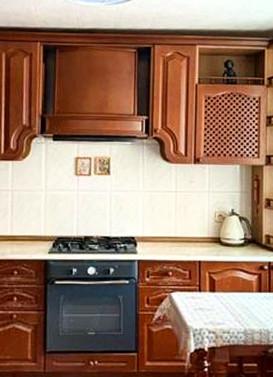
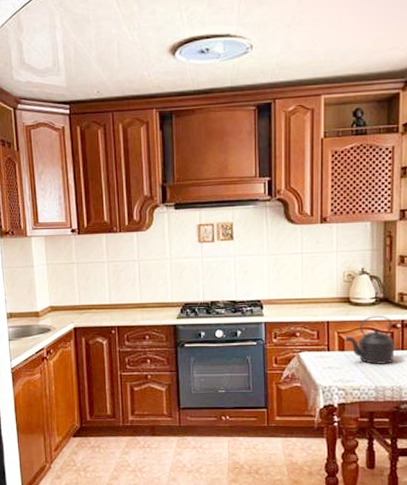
kettle: none [216,257,262,307] -> present [345,316,395,365]

